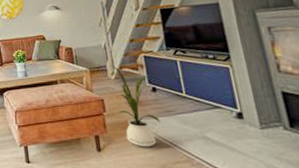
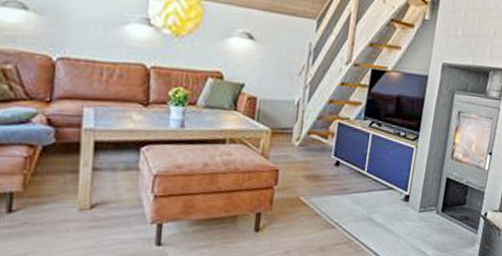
house plant: present [110,65,160,147] -> none [289,128,337,228]

